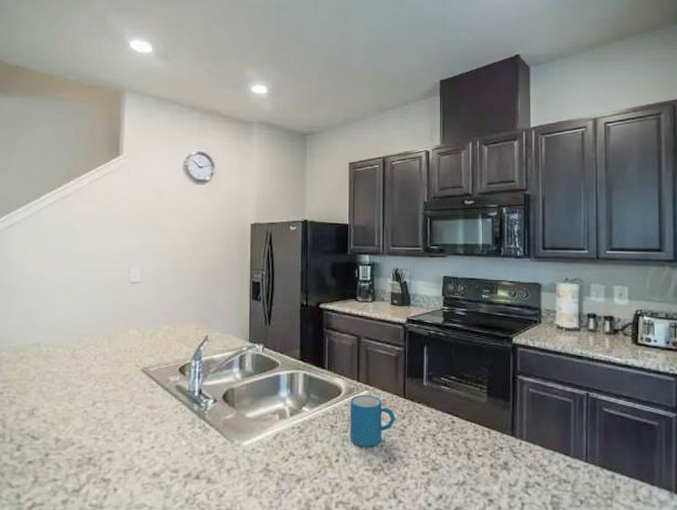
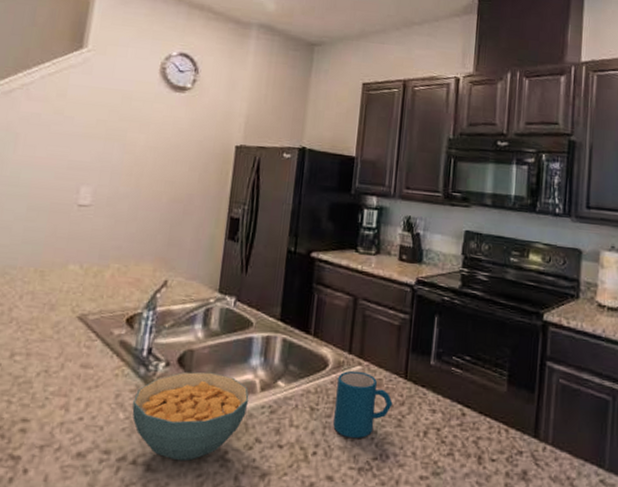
cereal bowl: none [191,404,282,474] -> present [132,372,249,462]

